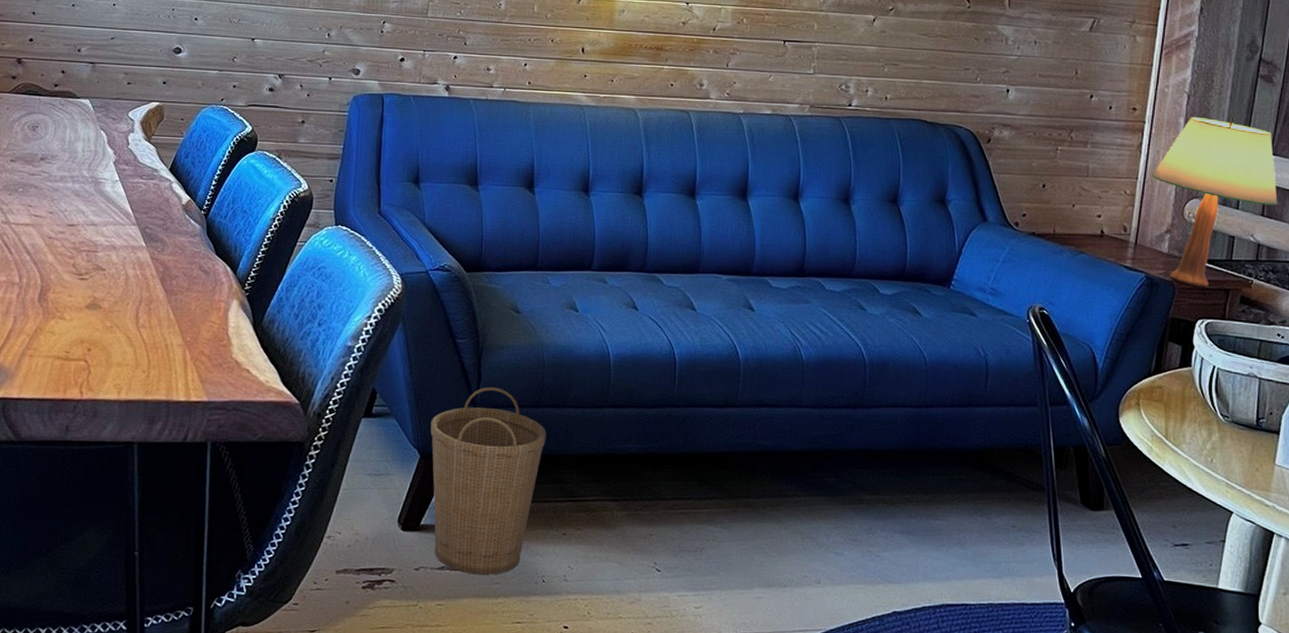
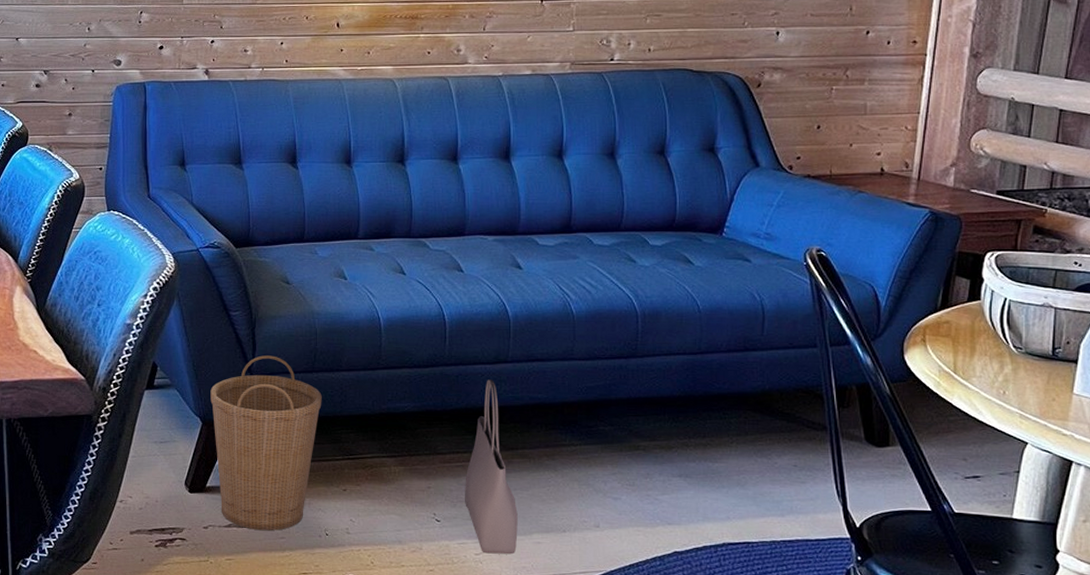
tote bag: none [687,423,740,609] -> present [465,380,518,555]
table lamp: present [1151,116,1278,288] -> none [934,41,1074,220]

